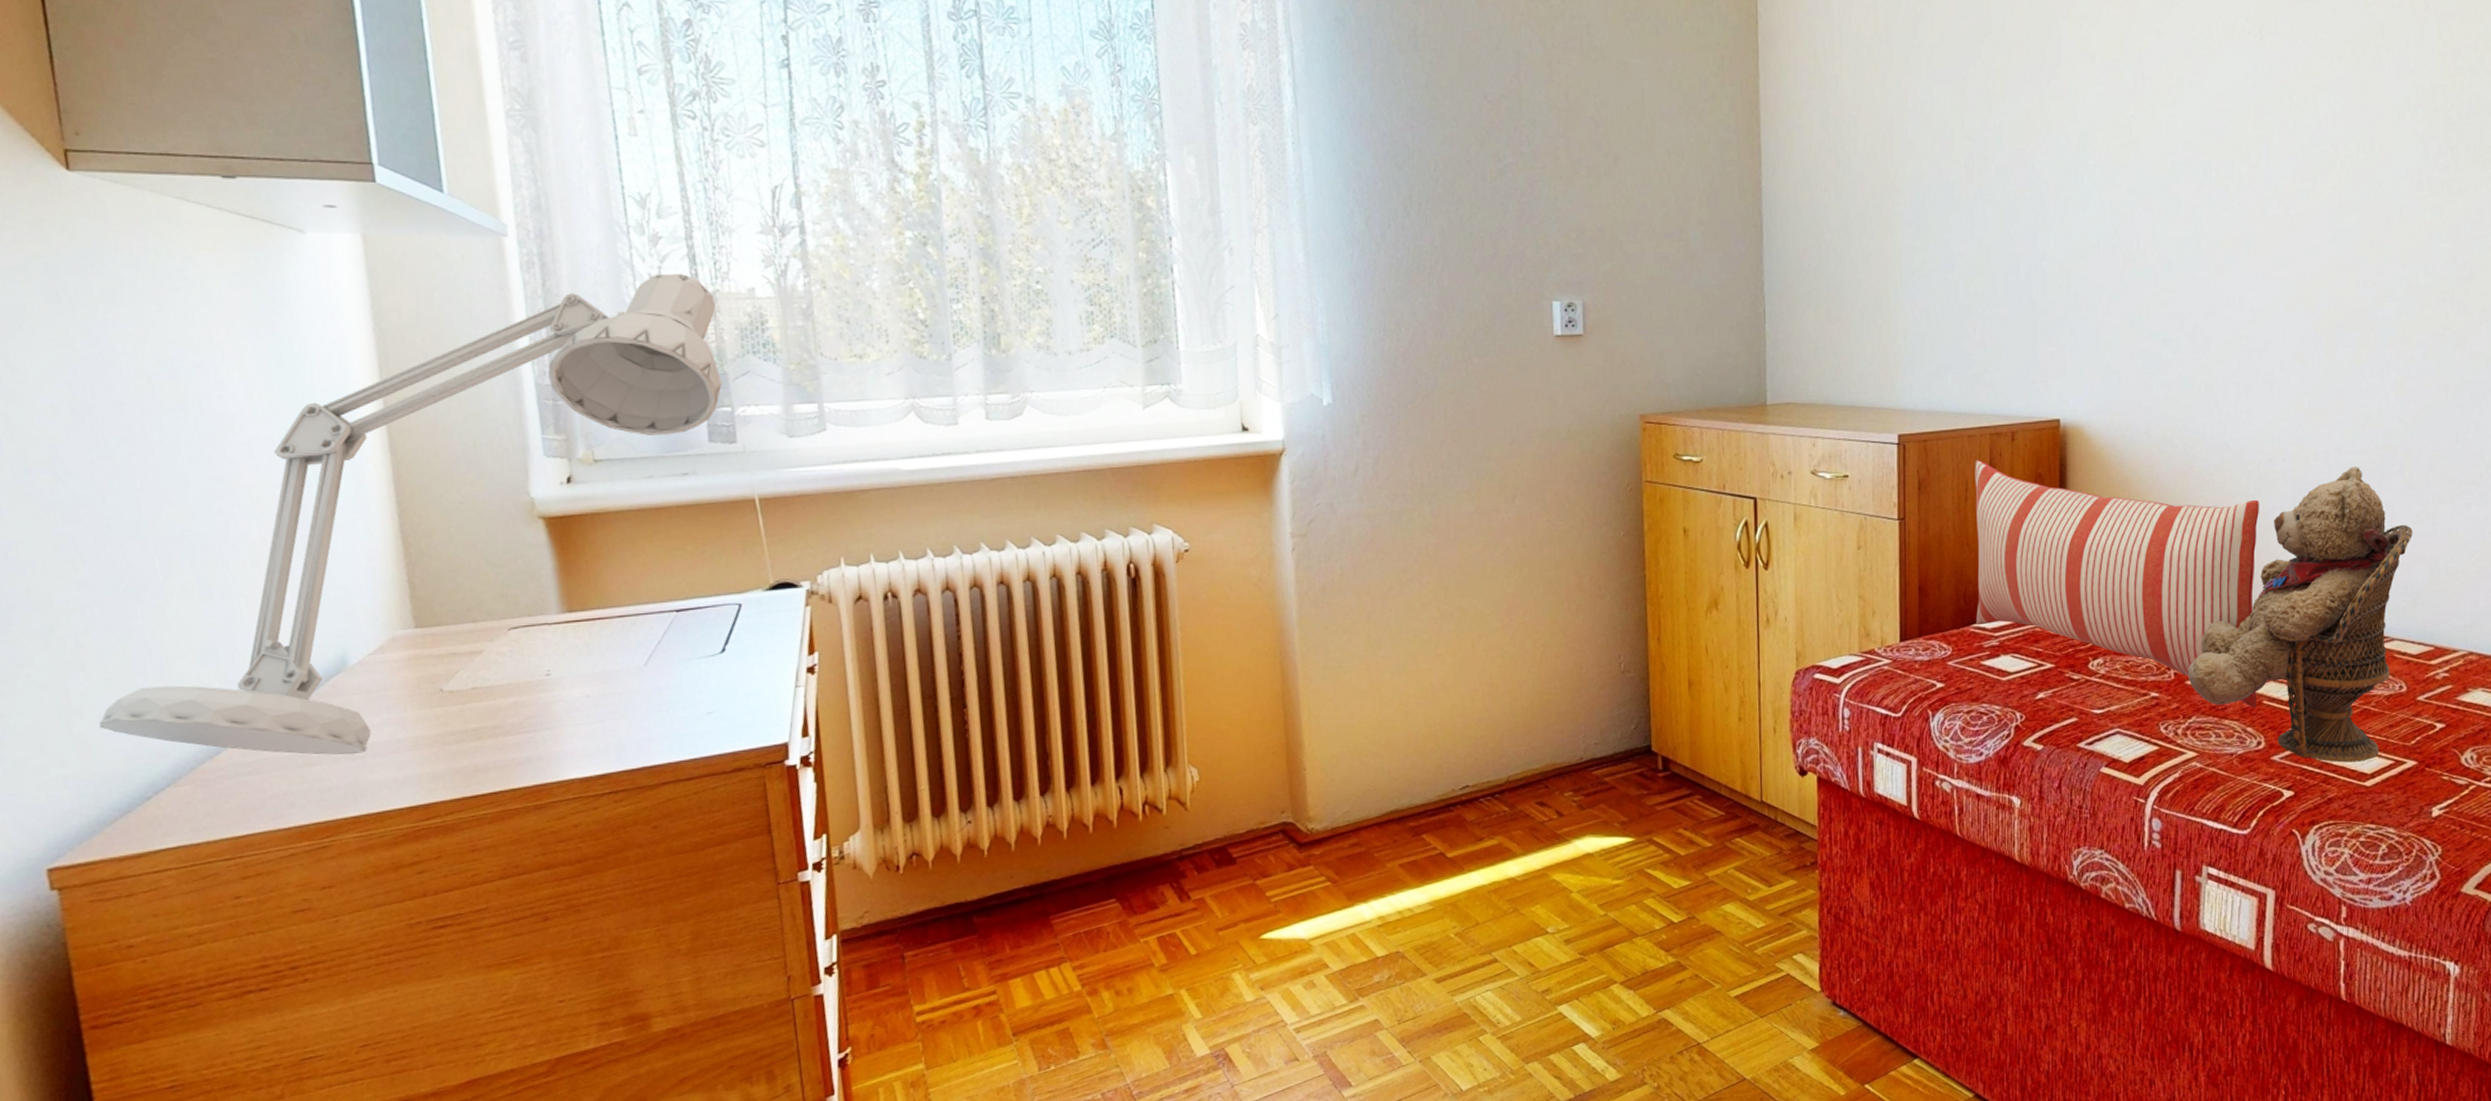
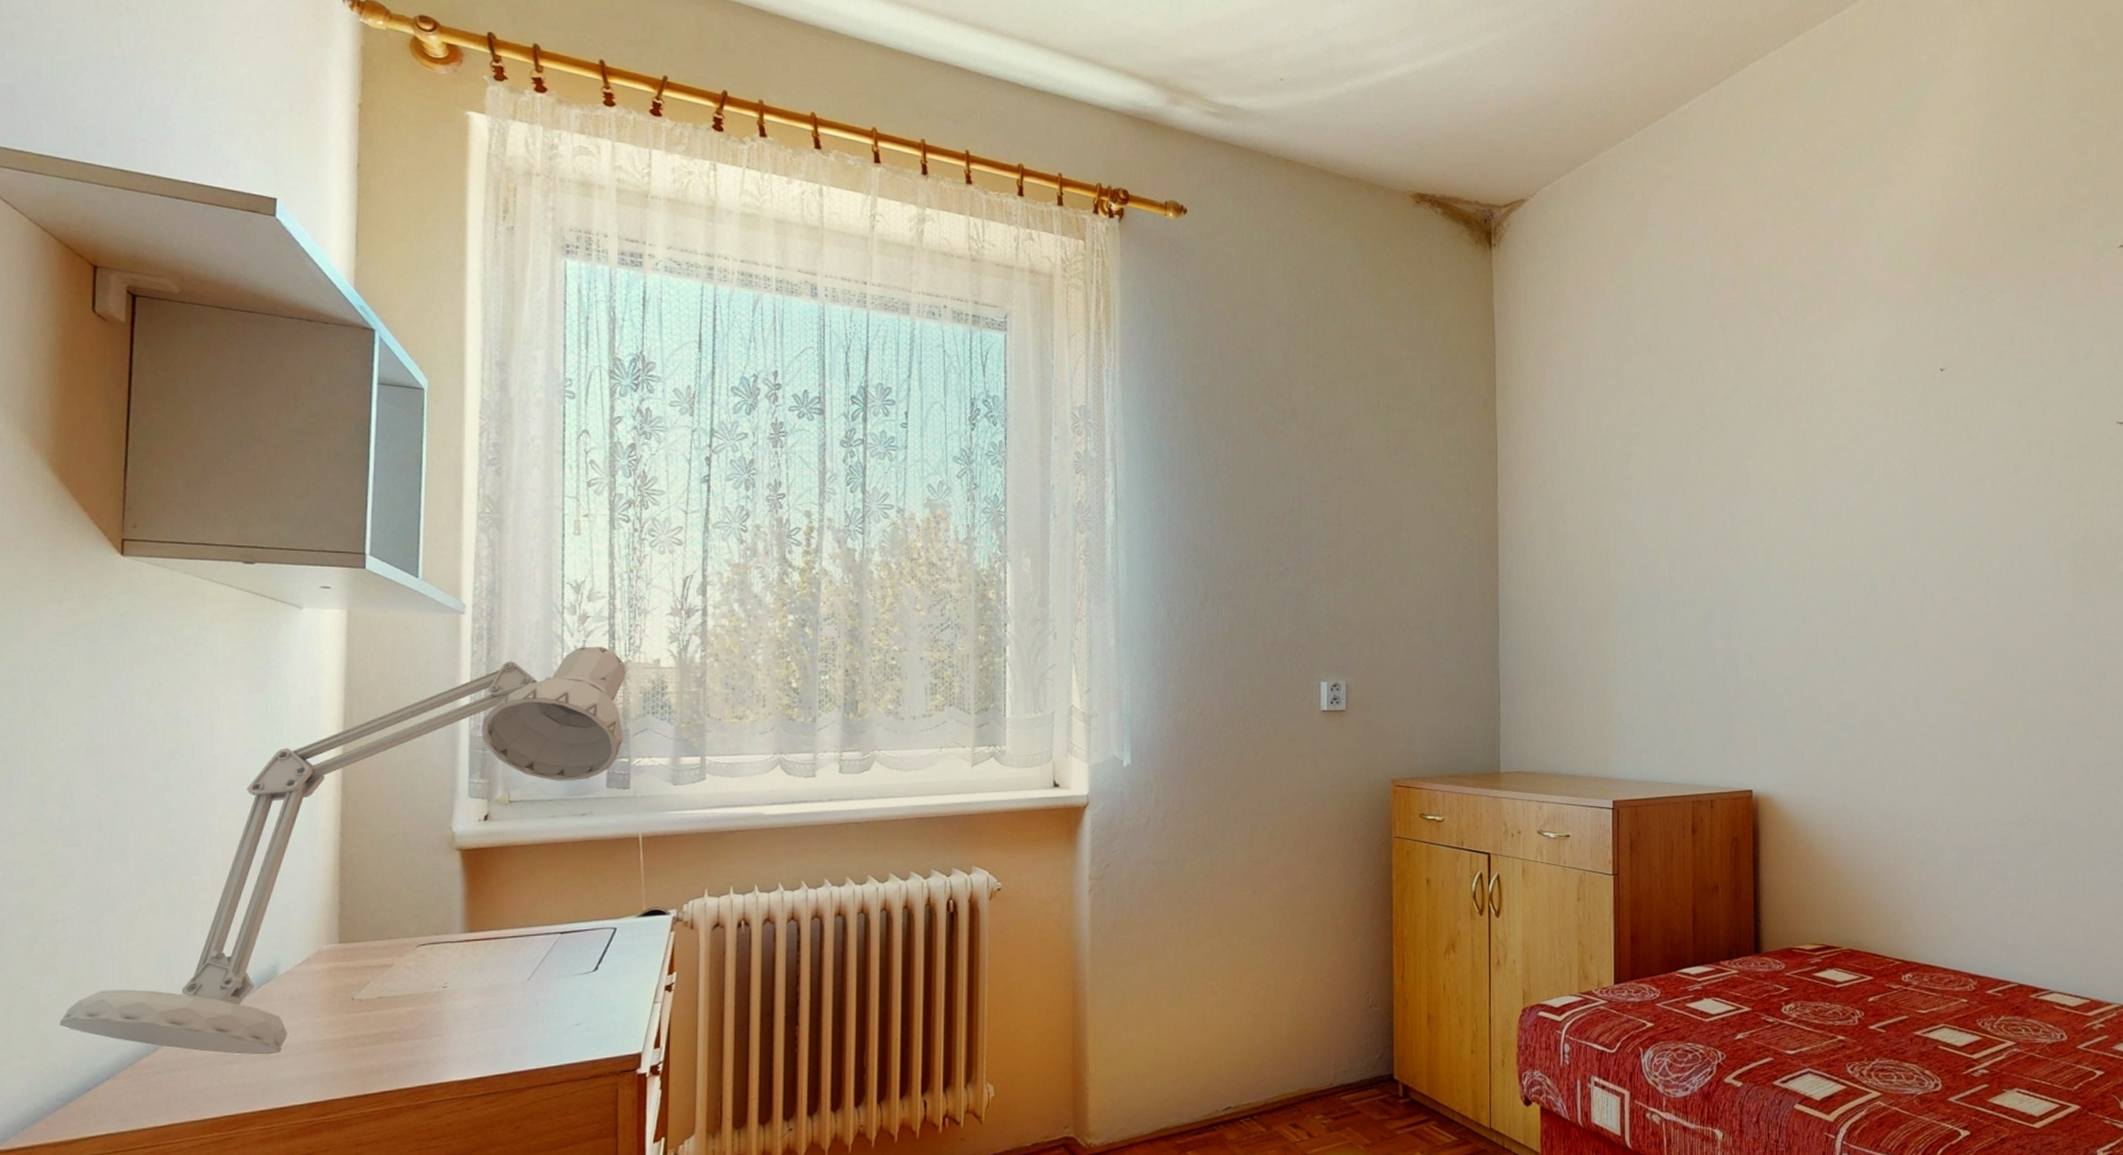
pillow: present [1975,460,2259,708] -> none [1679,824,1933,1053]
teddy bear: present [2187,467,2413,763] -> none [1870,836,2065,1105]

